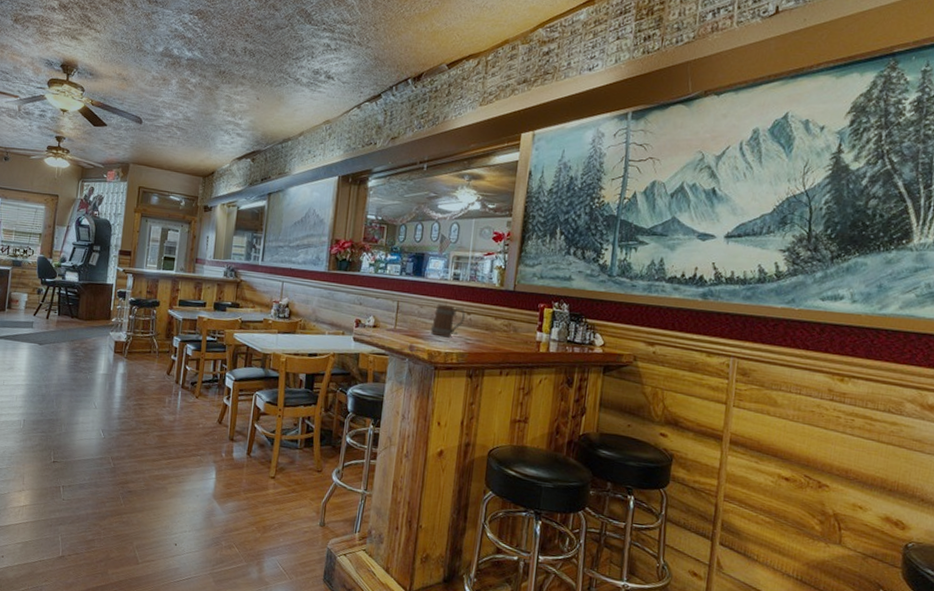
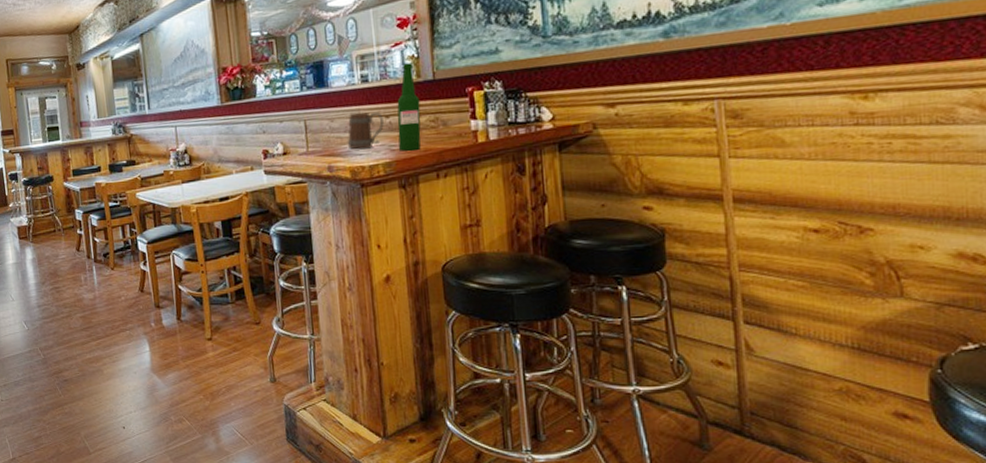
beer bottle: none [473,272,500,348] -> present [397,63,421,151]

